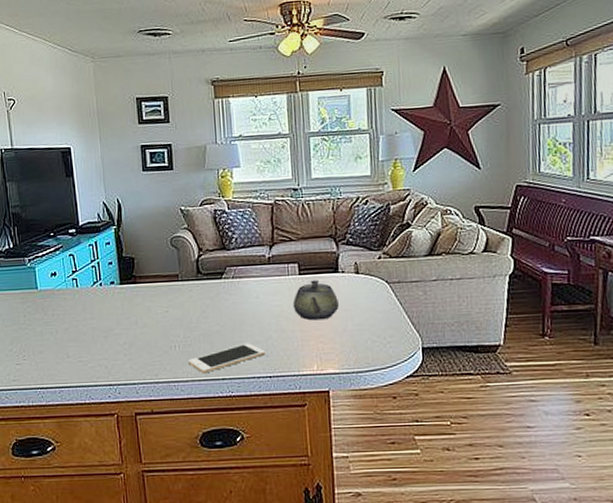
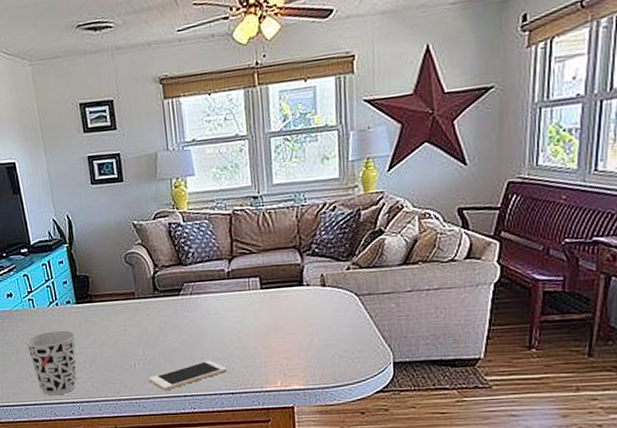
cup: none [66,310,118,378] -> present [26,330,77,396]
teapot: present [292,280,339,321] -> none [254,294,304,337]

